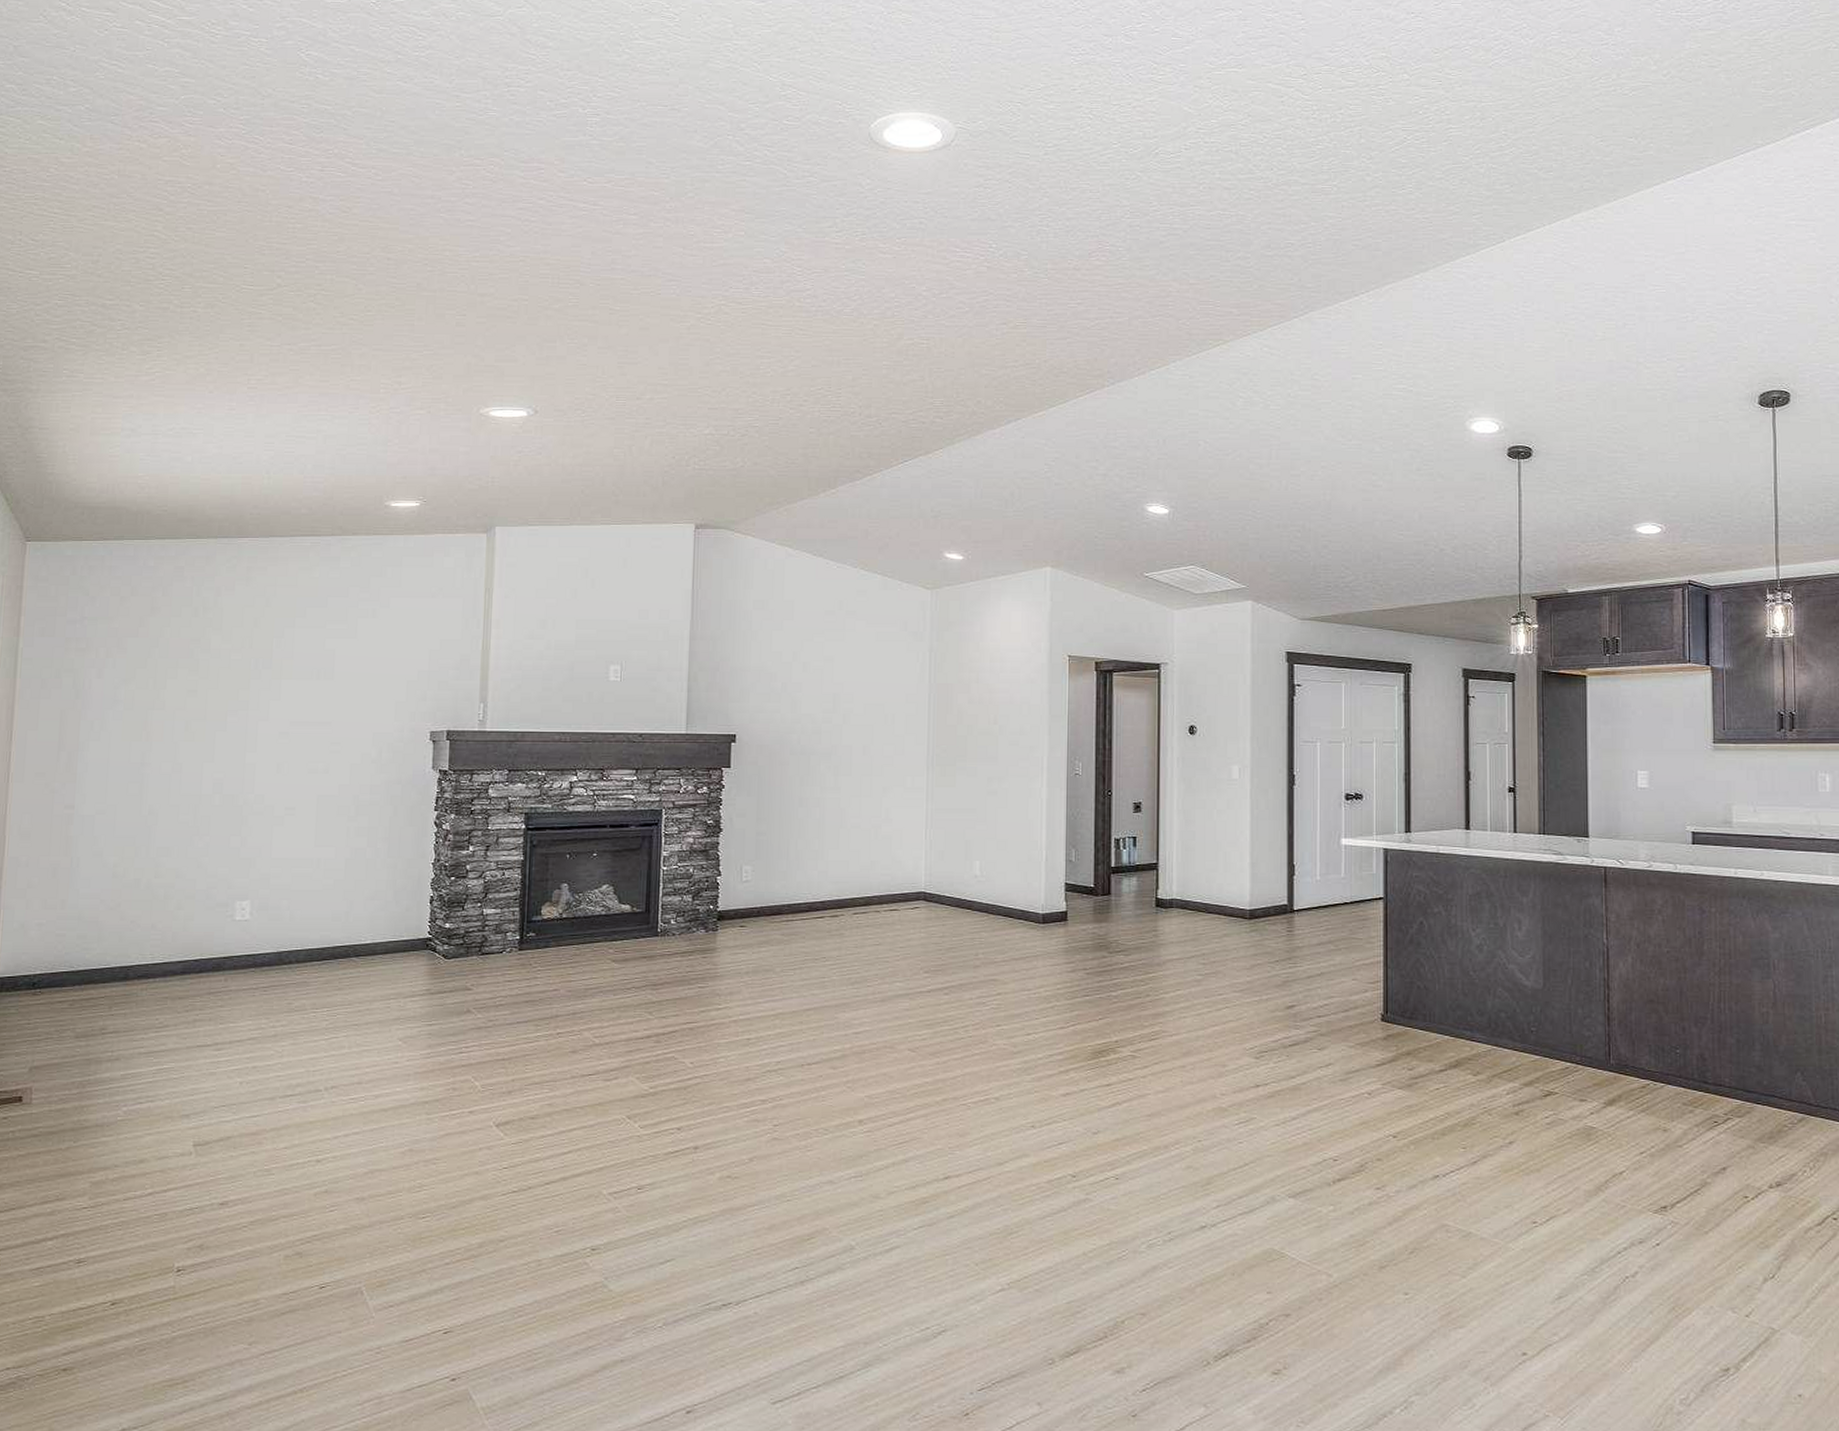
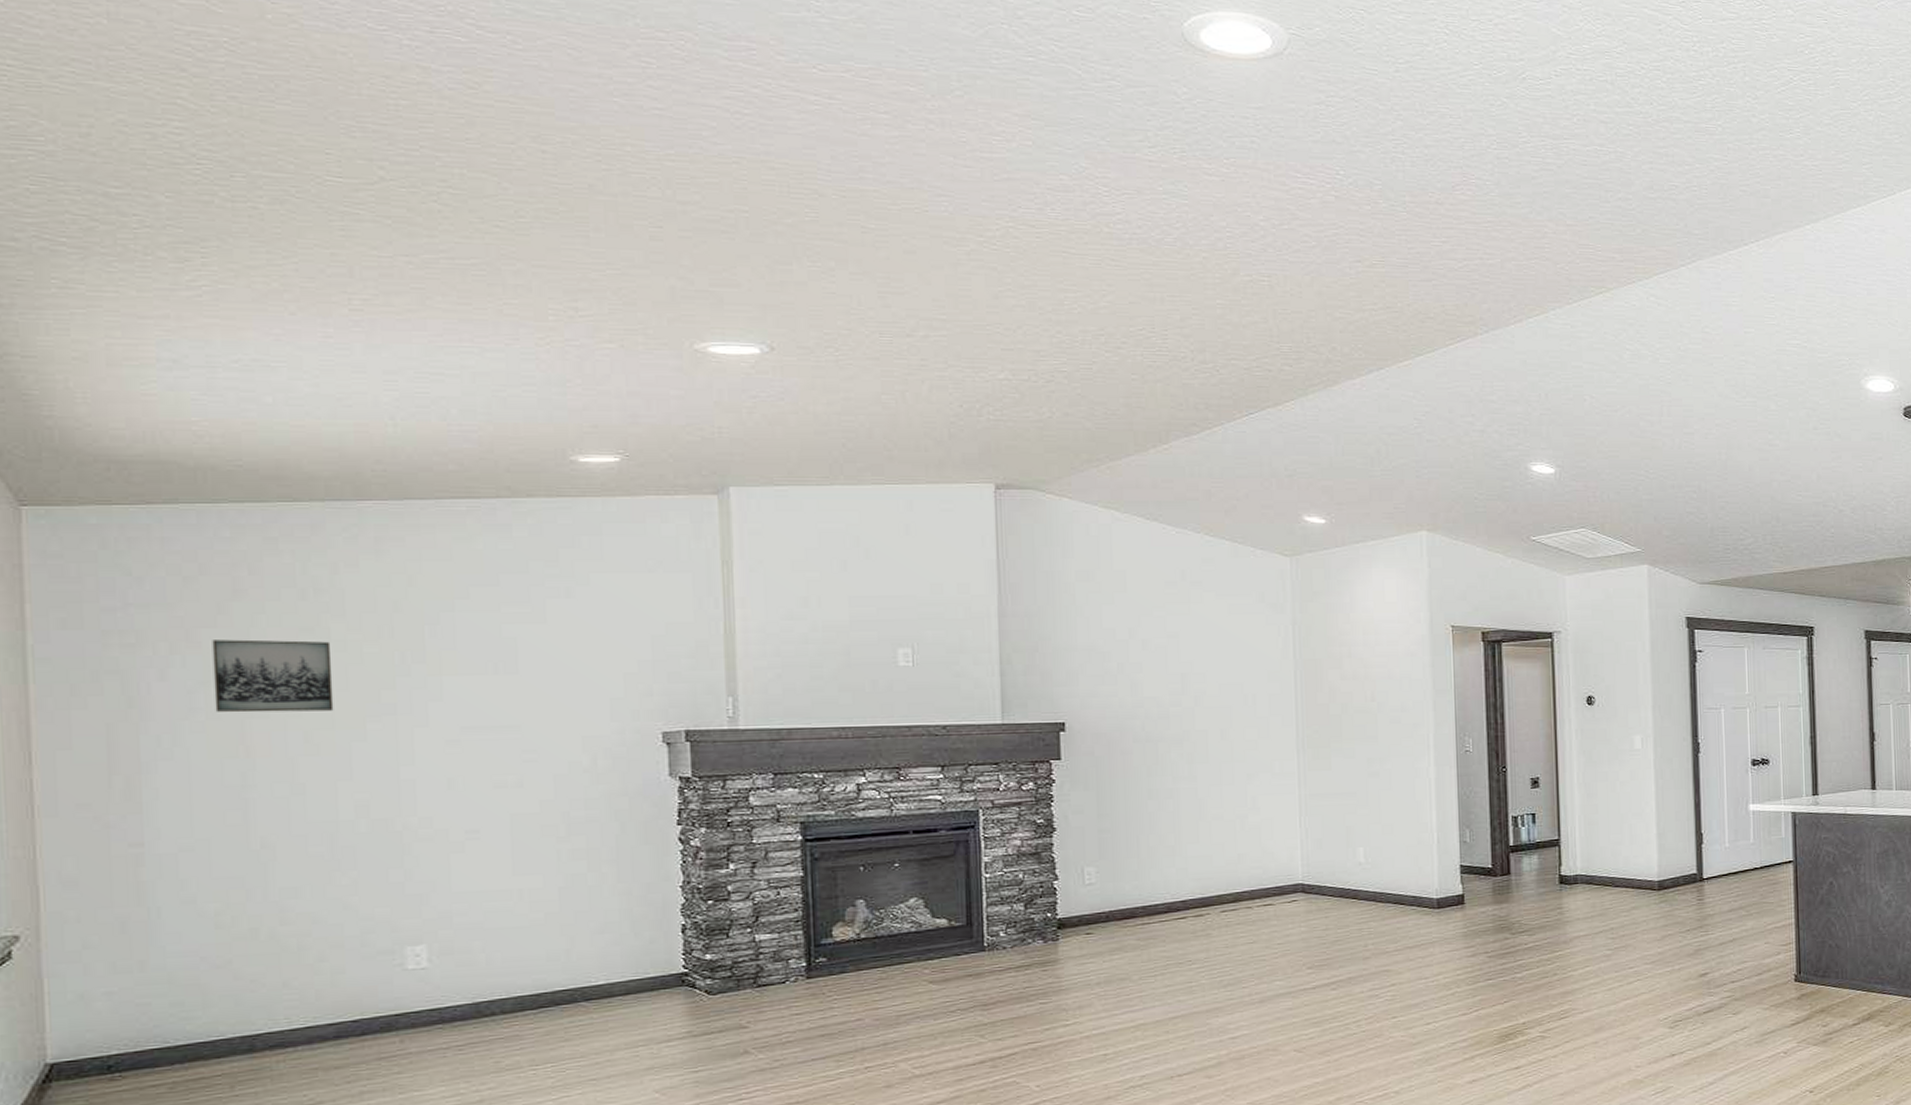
wall art: none [130,647,210,705] -> present [212,639,334,713]

